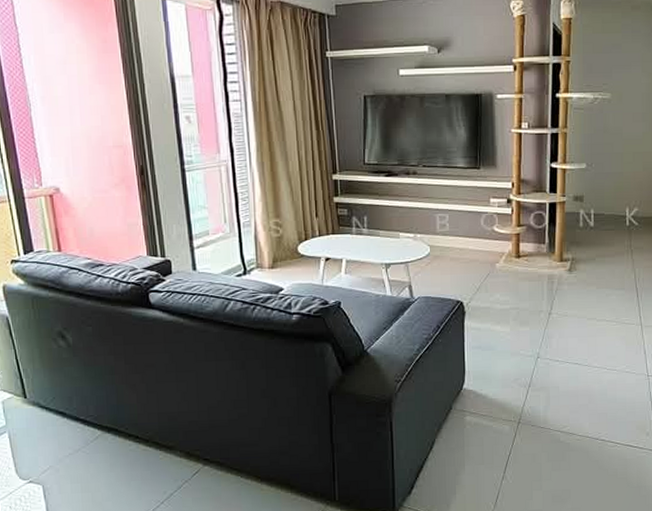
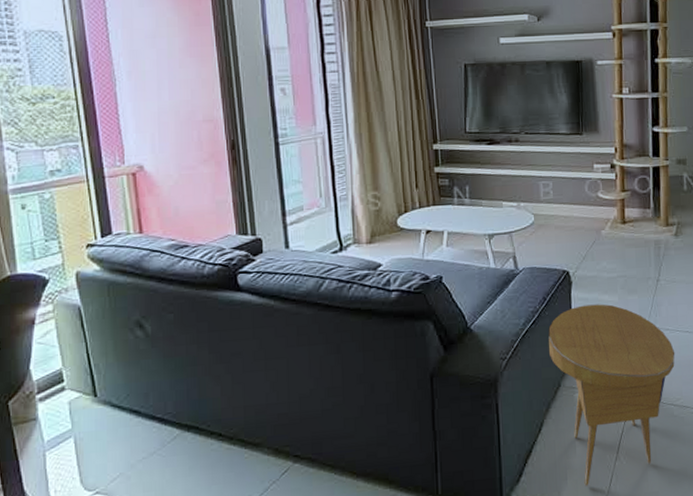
side table: none [441,334,564,501] -> present [548,304,675,486]

